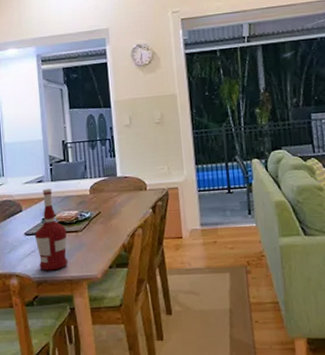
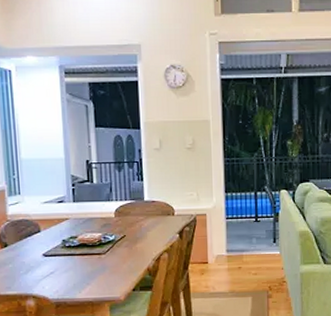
alcohol: present [34,189,67,271] -> none [53,210,89,293]

